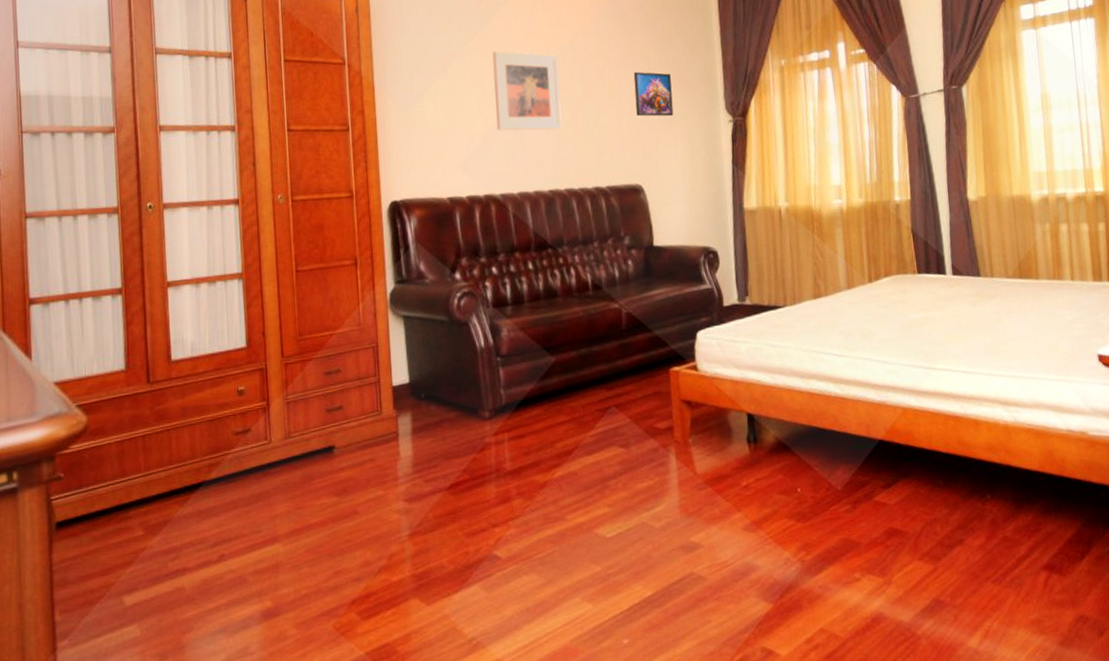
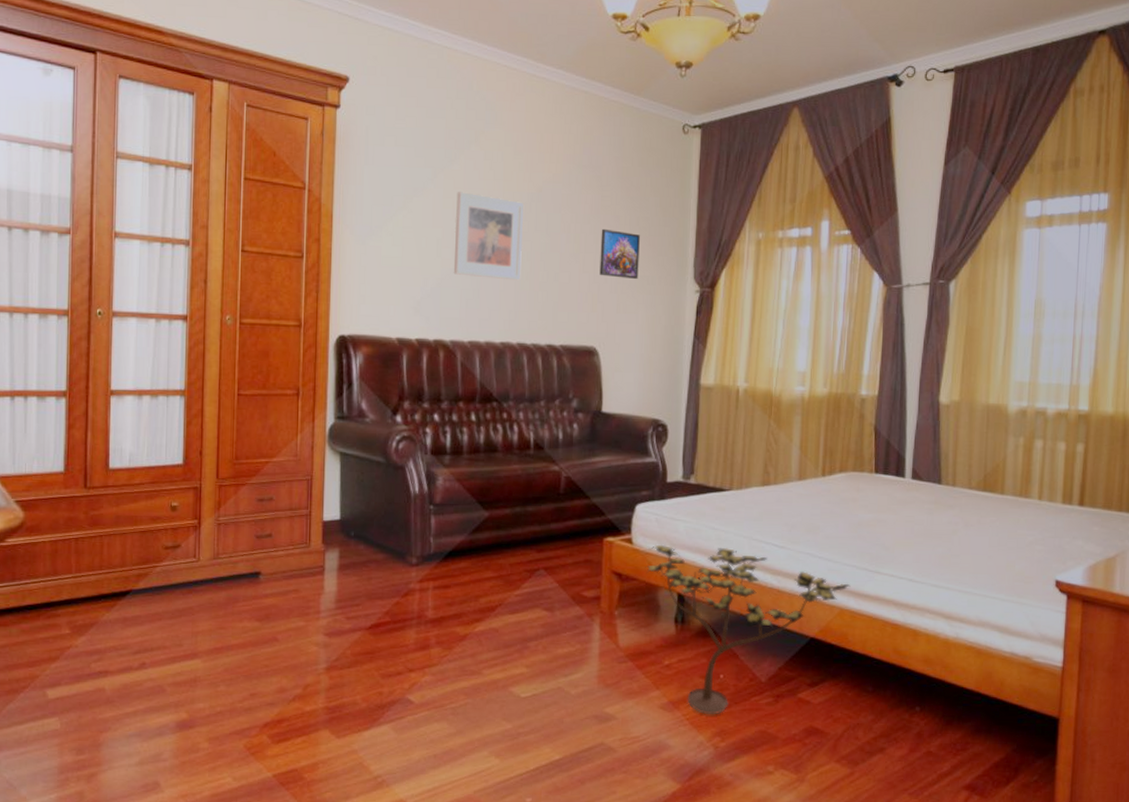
decorative plant: none [712,363,910,530] -> present [645,544,851,715]

